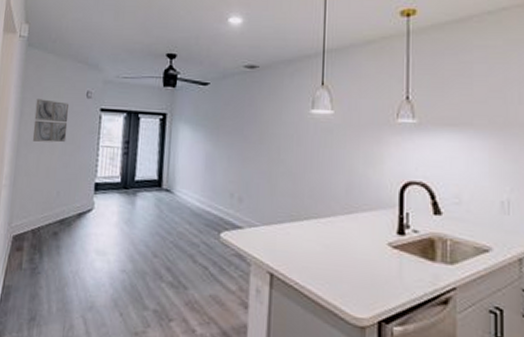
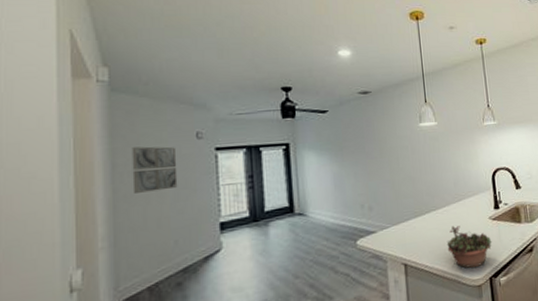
succulent planter: none [326,242,389,303] -> present [446,225,492,269]

